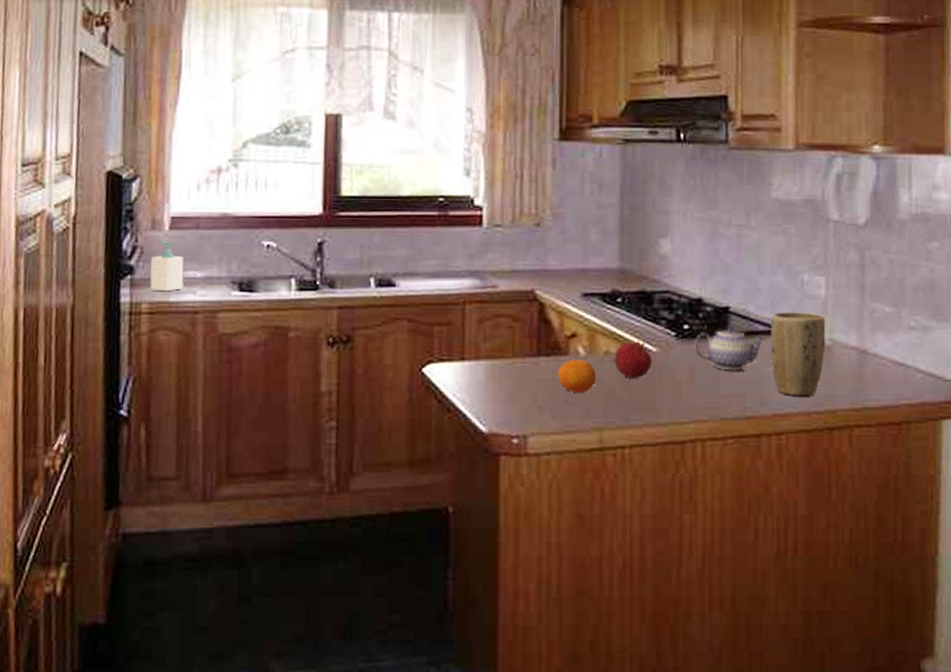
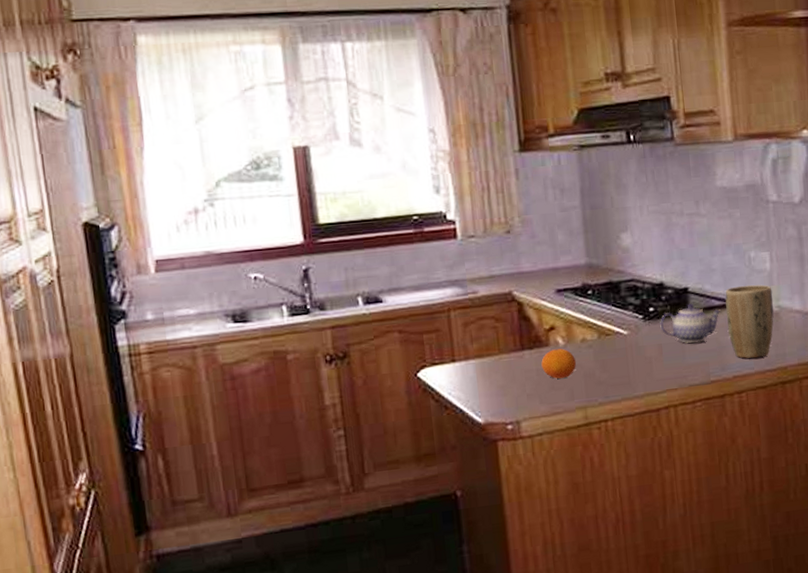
soap bottle: present [150,240,184,292] -> none [142,283,178,332]
fruit: present [614,340,652,378] -> none [590,326,624,360]

